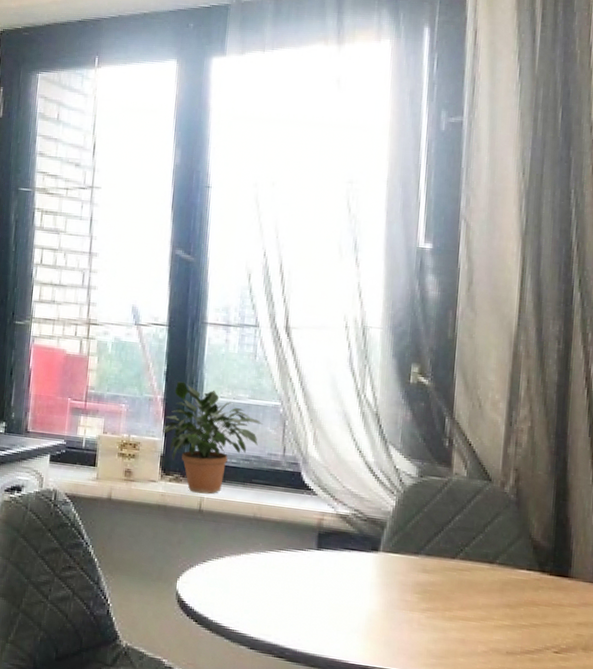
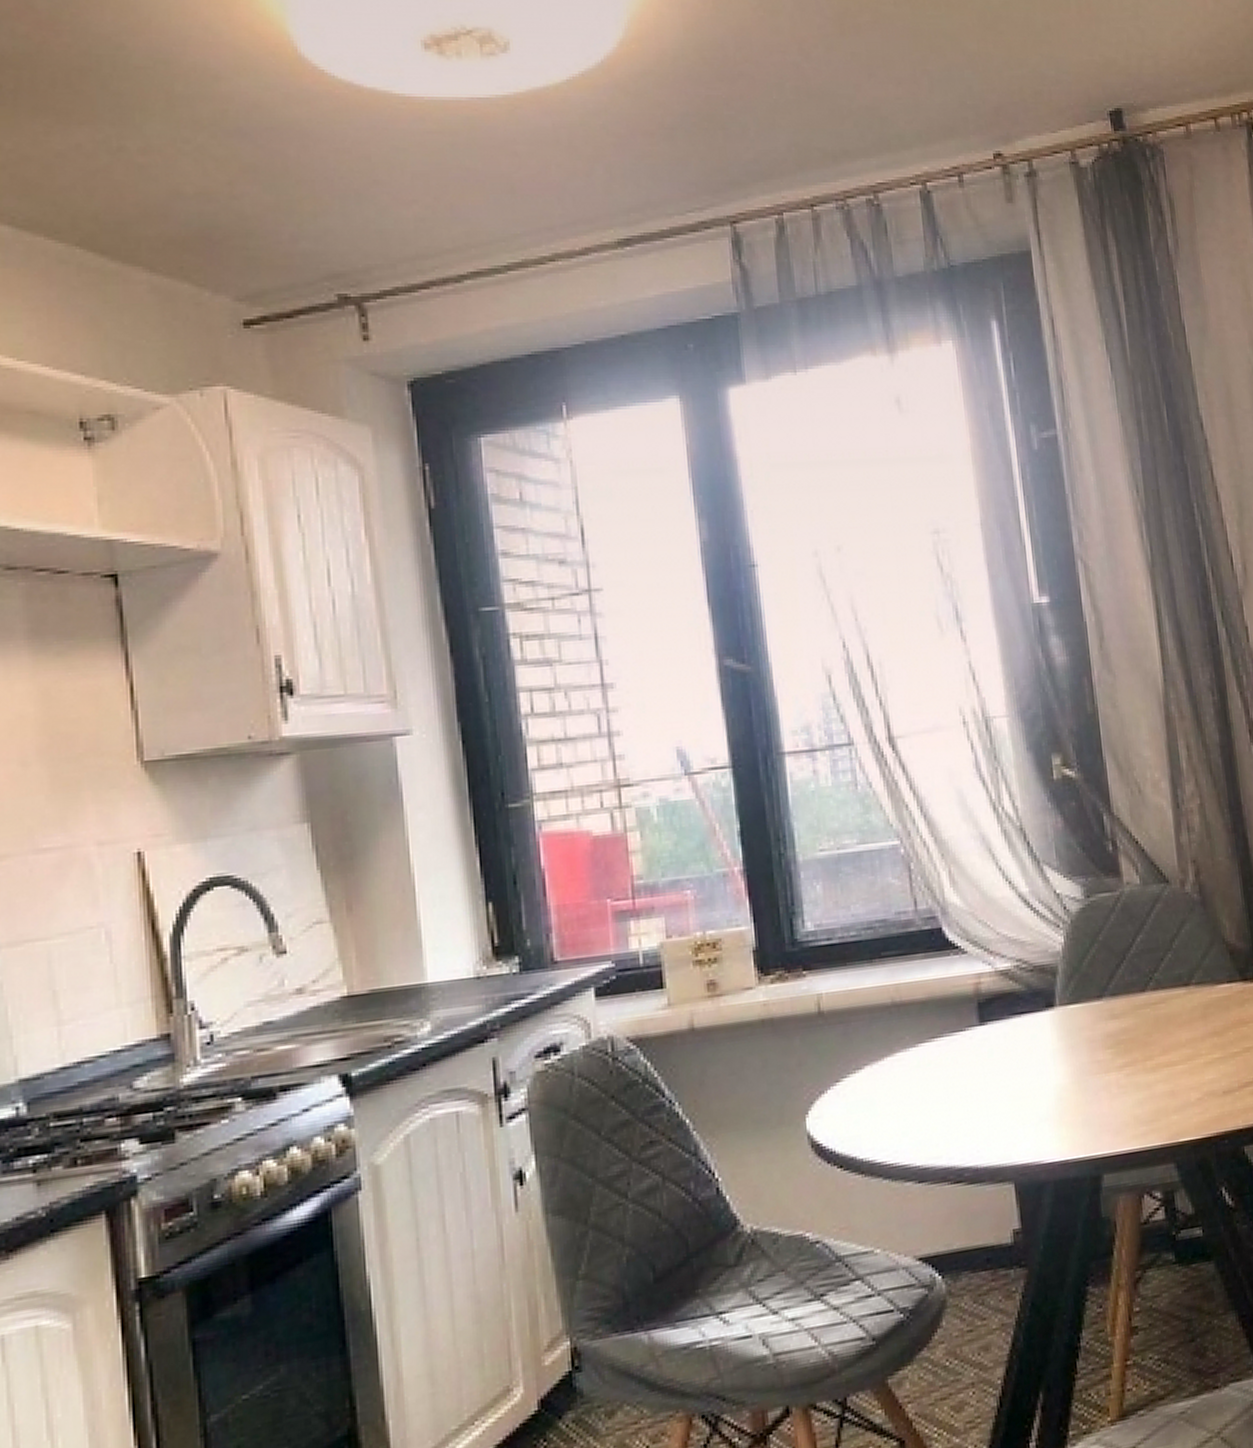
potted plant: present [160,381,263,494] -> none [746,840,882,991]

